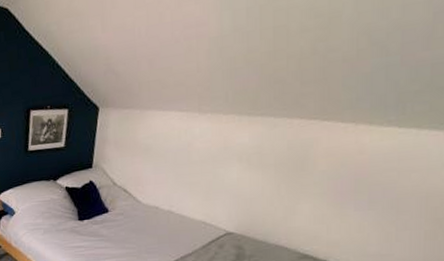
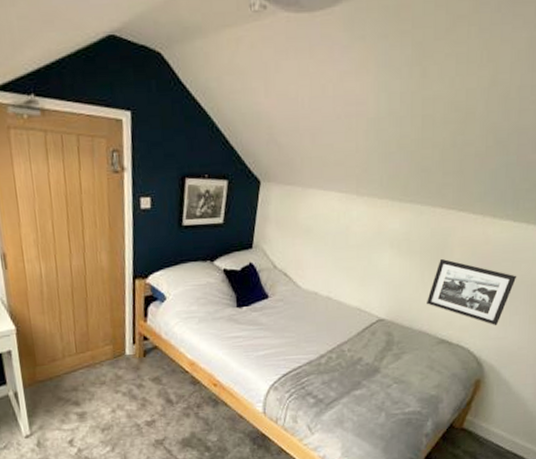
picture frame: none [284,171,406,242] -> present [427,259,517,326]

